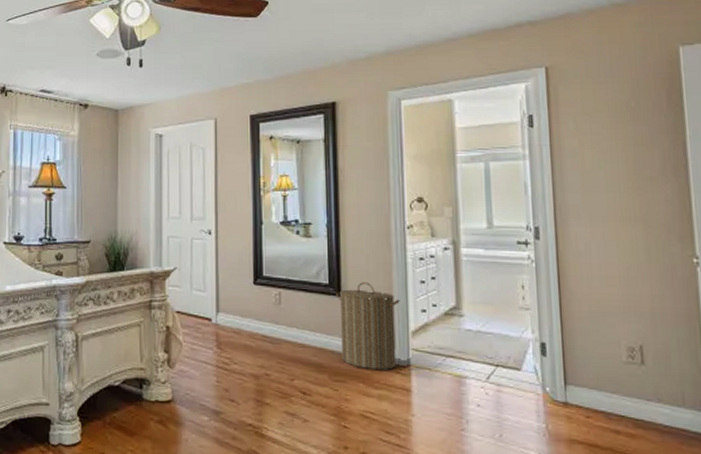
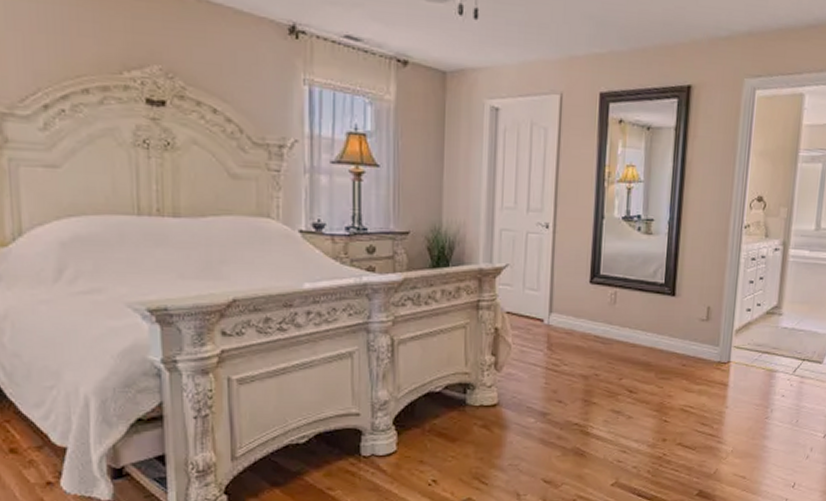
laundry hamper: present [336,282,400,370] -> none [670,282,729,366]

